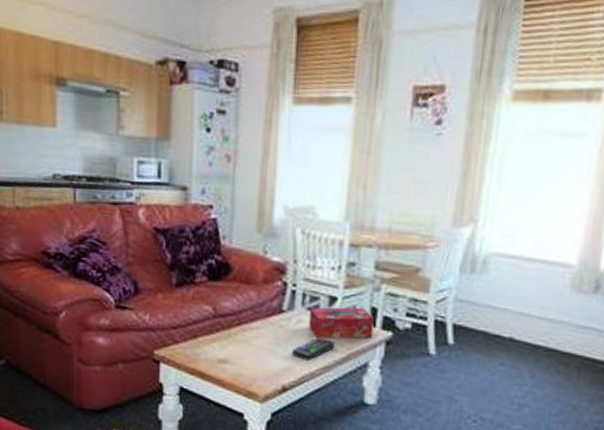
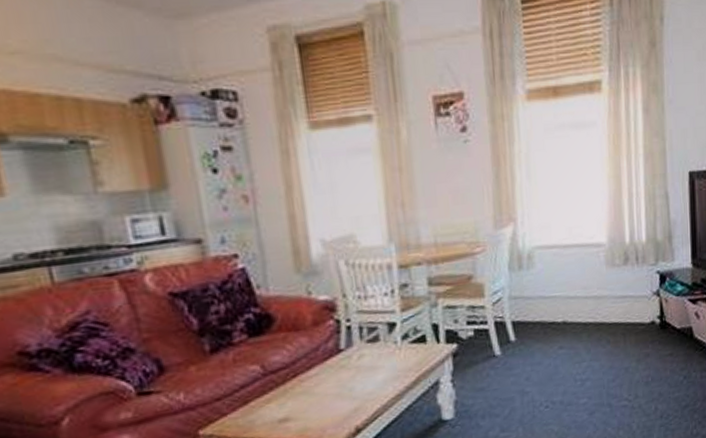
remote control: present [292,336,334,361] -> none [359,366,402,395]
tissue box: present [309,307,374,339] -> none [370,326,439,369]

